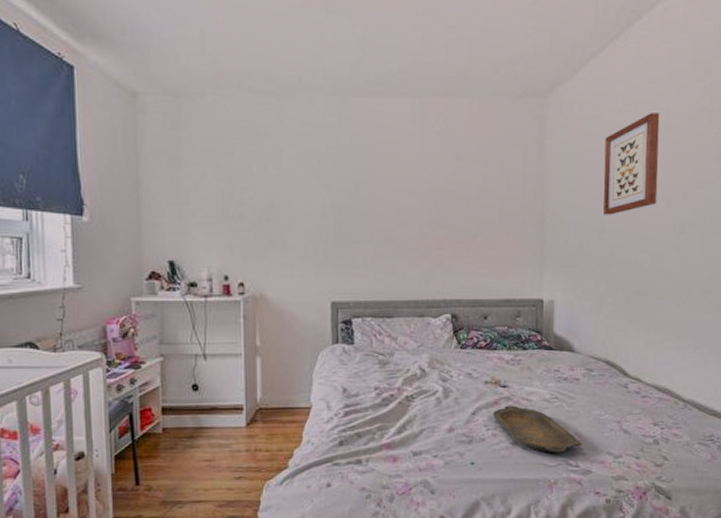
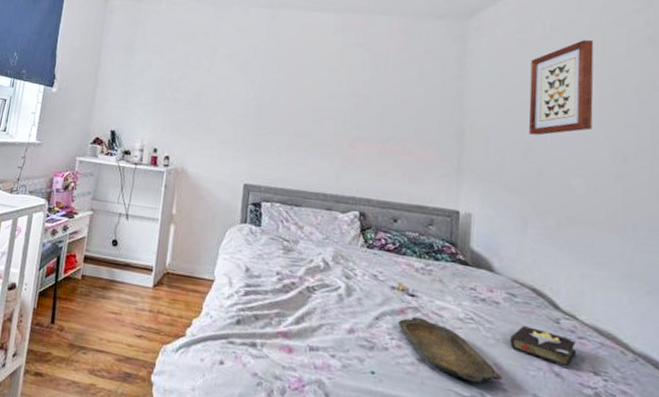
hardback book: none [588,395,641,425] -> present [510,326,577,369]

